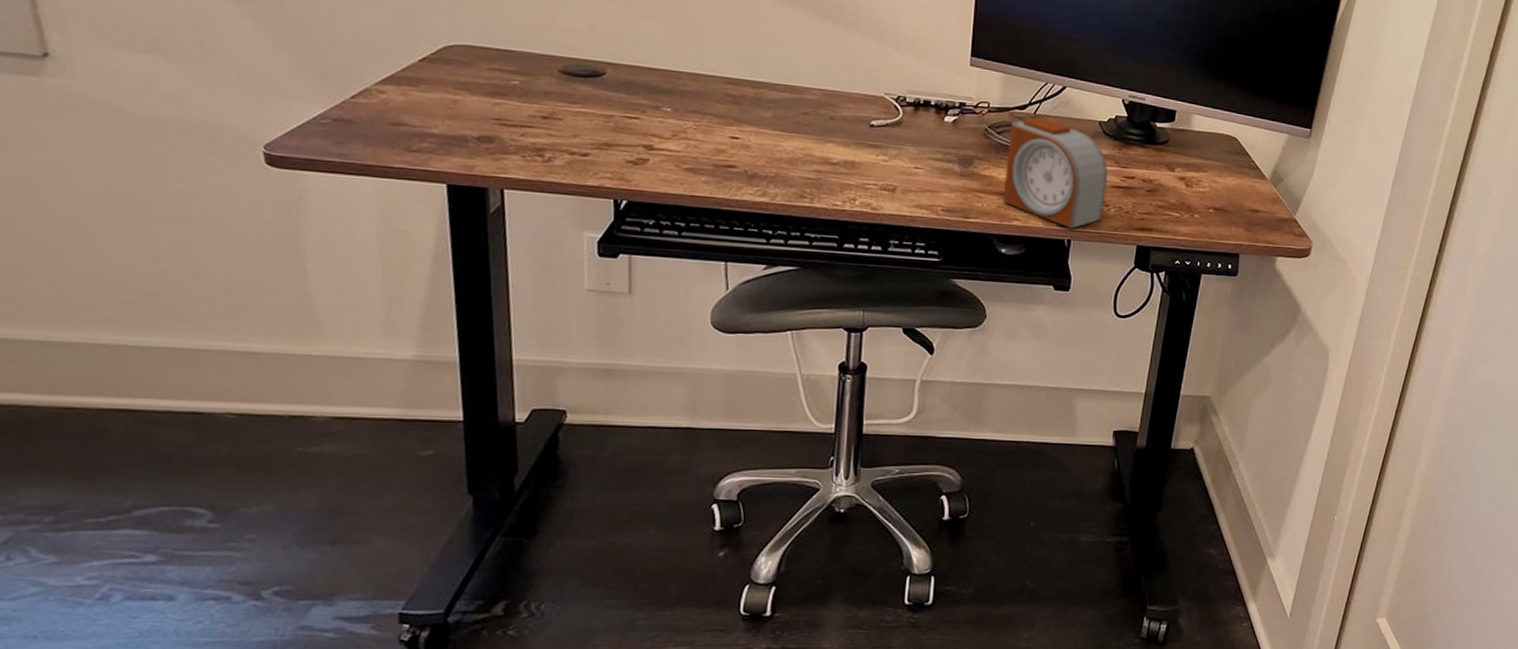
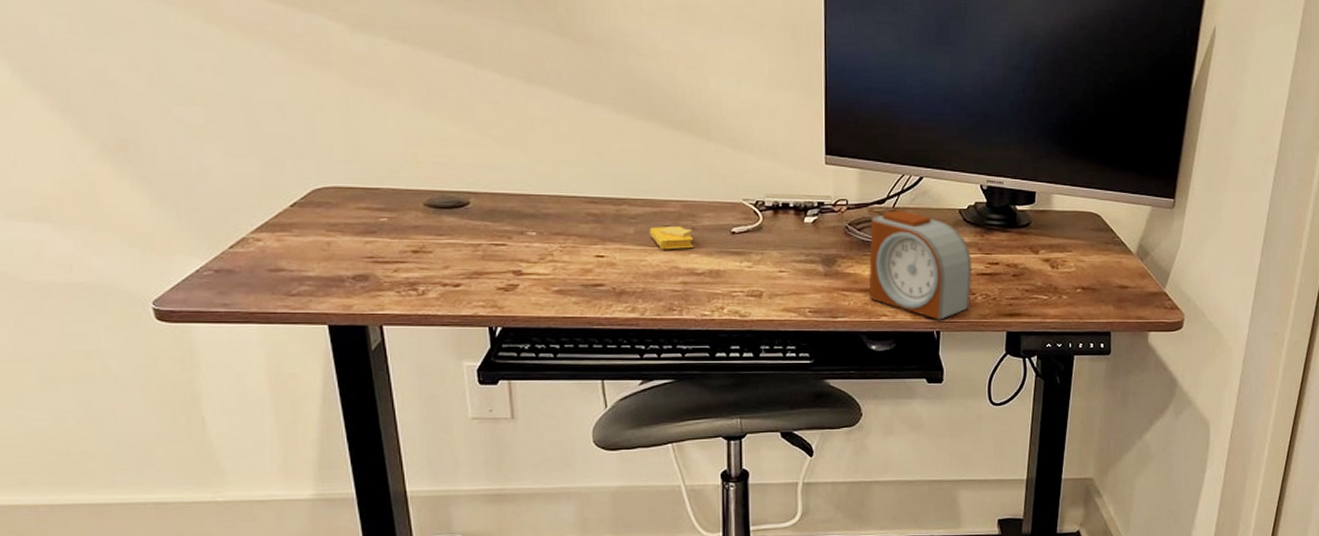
sticky notes: none [787,113,832,138] -> present [649,225,694,250]

